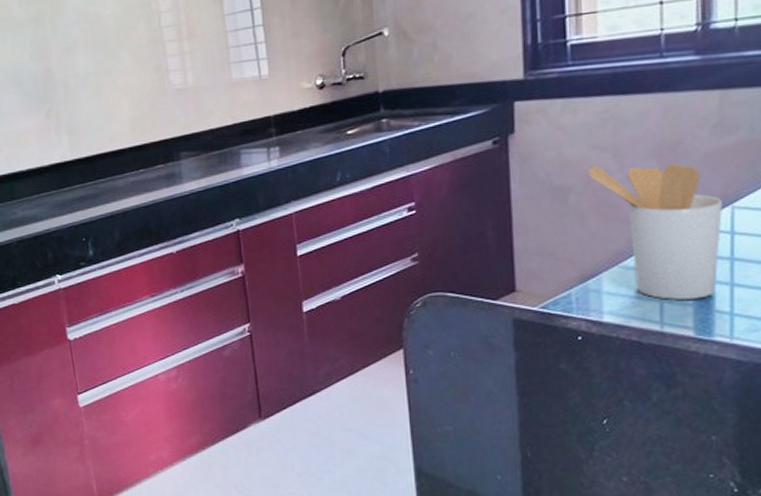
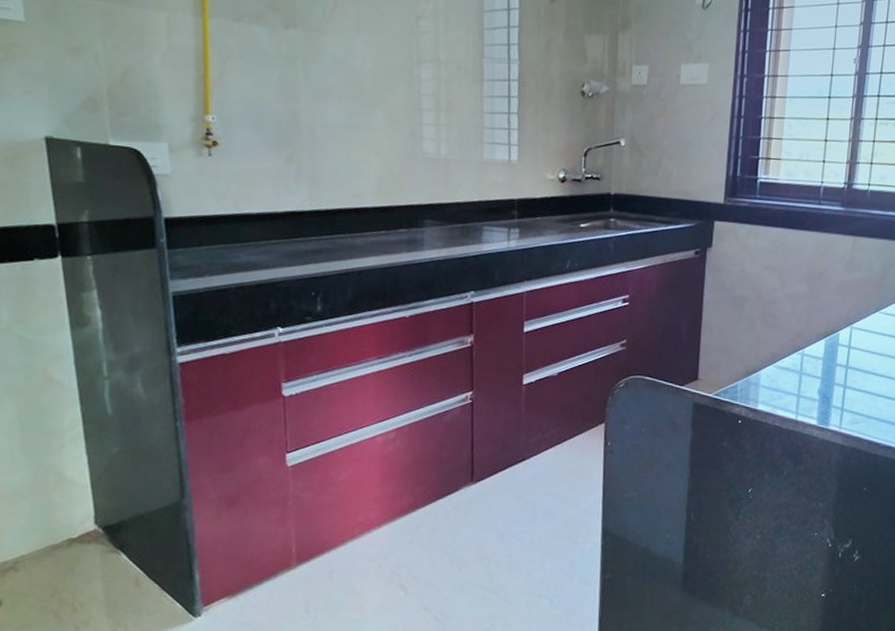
utensil holder: present [586,163,723,300] -> none [759,282,846,396]

